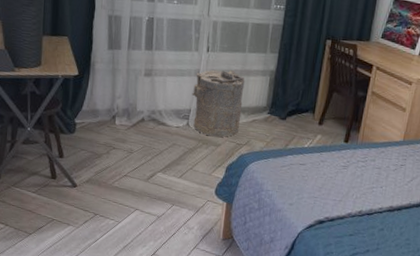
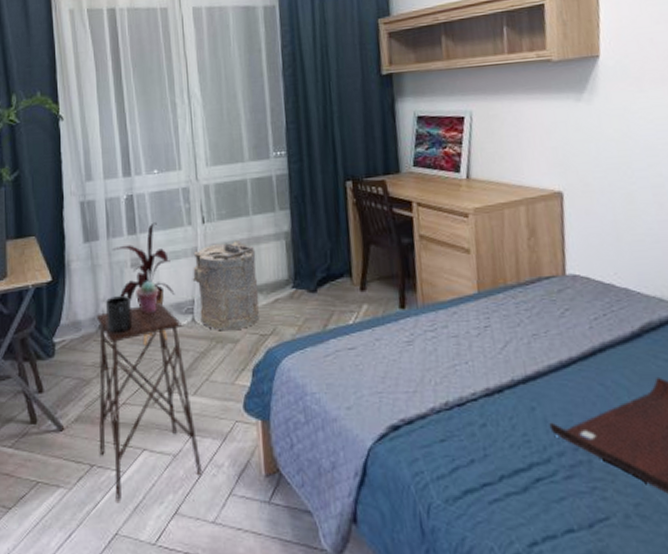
side table: none [102,106,178,241] -> present [97,302,202,502]
mug: none [119,96,141,126] -> present [105,296,133,335]
house plant: none [131,43,177,137] -> present [113,222,175,346]
potted succulent: none [145,89,164,114] -> present [136,281,159,313]

